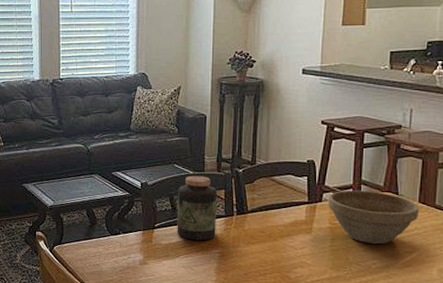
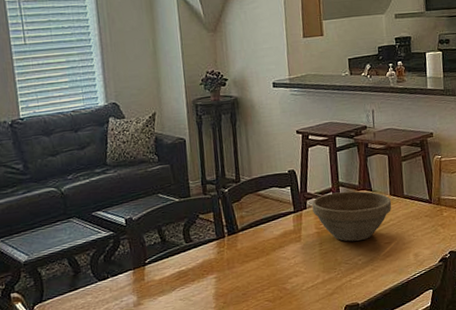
jar: present [177,175,218,241] -> none [165,201,210,270]

